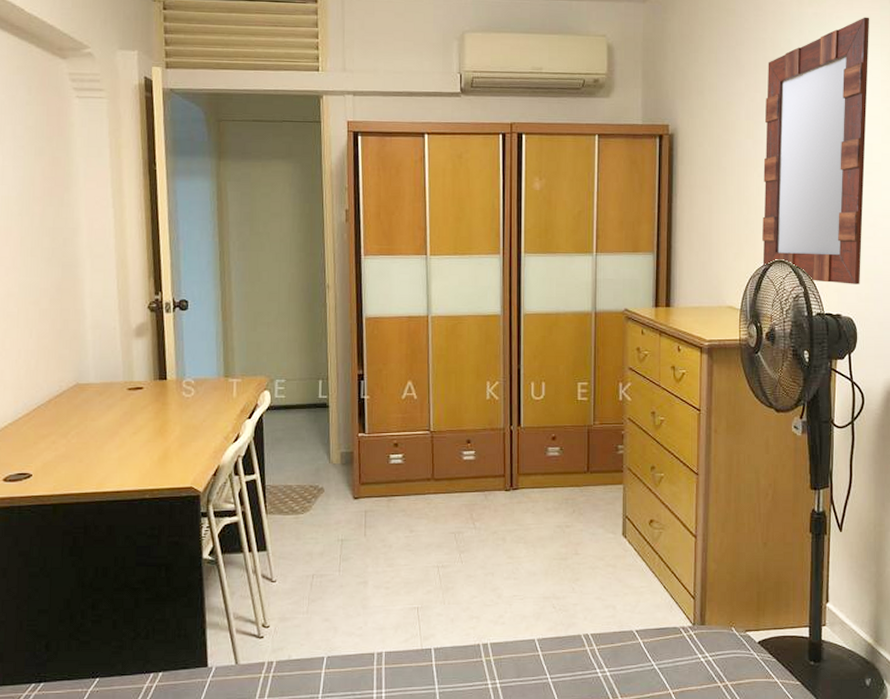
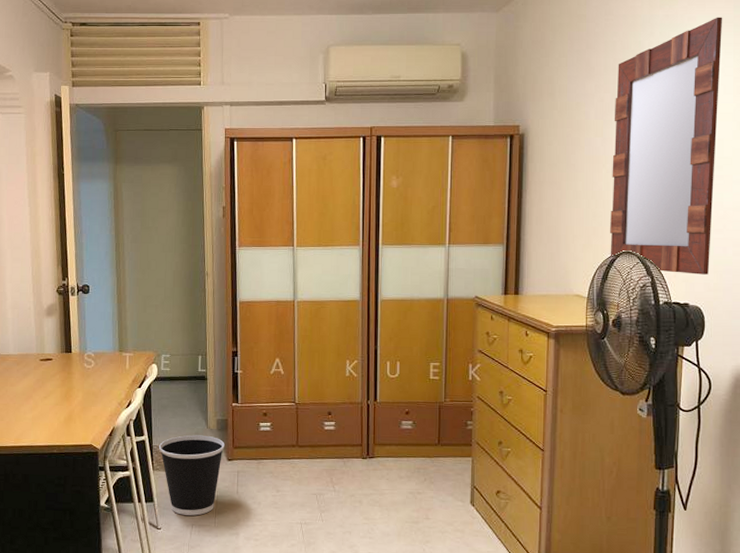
wastebasket: none [273,471,350,564] -> present [159,435,225,516]

